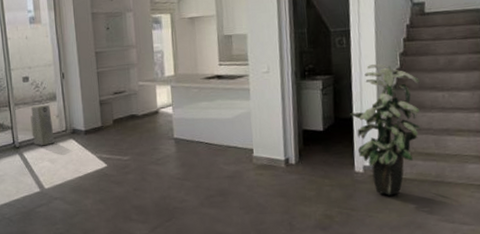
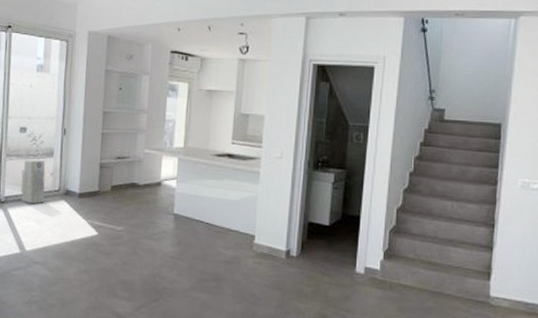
indoor plant: present [350,63,421,196] -> none [358,163,431,301]

